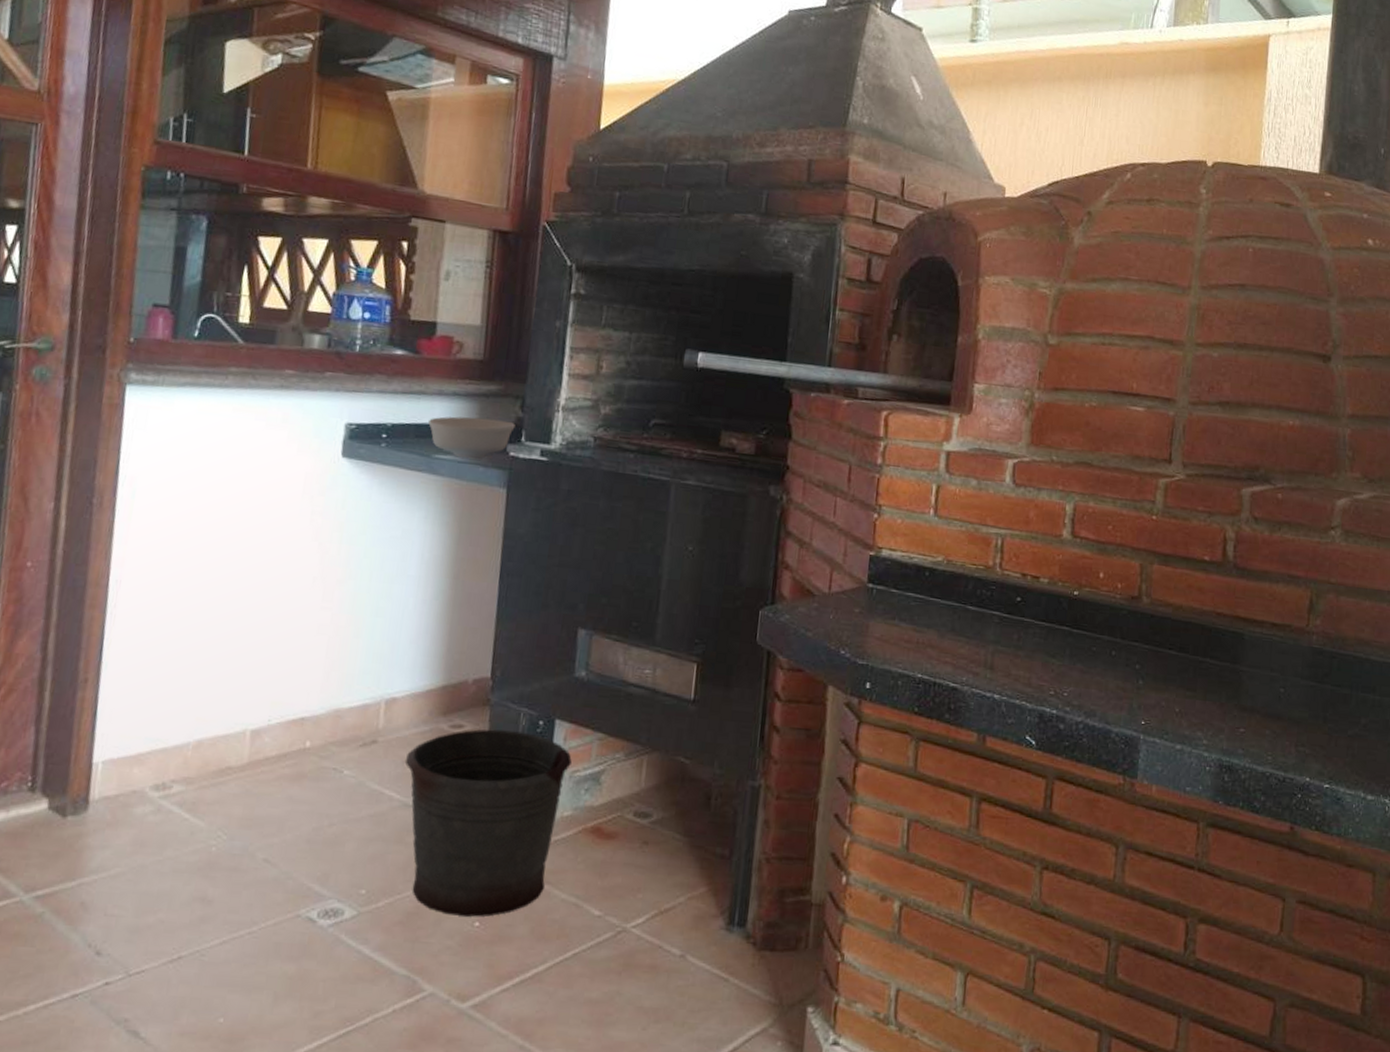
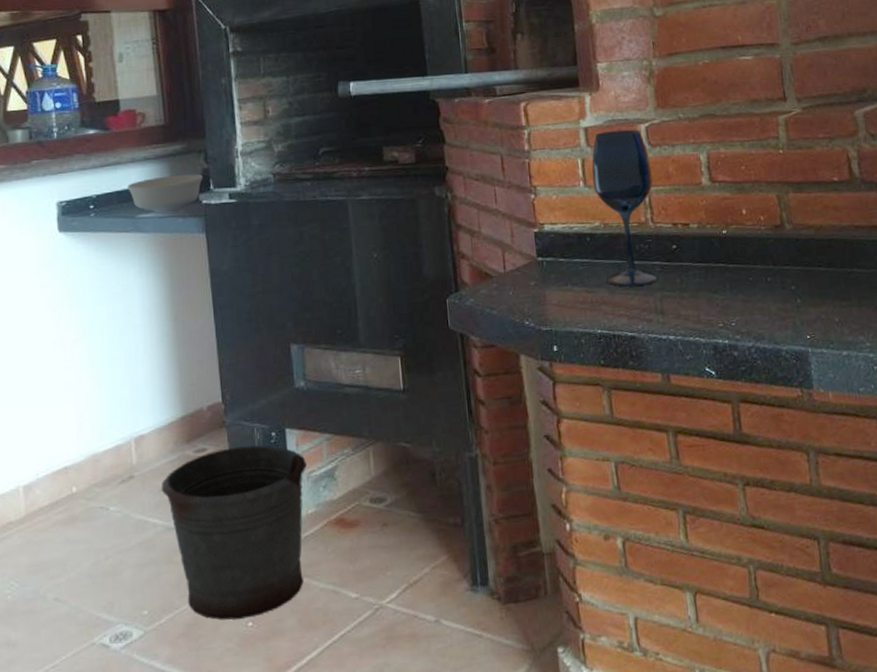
wineglass: none [937,459,1012,635] -> present [591,129,659,287]

